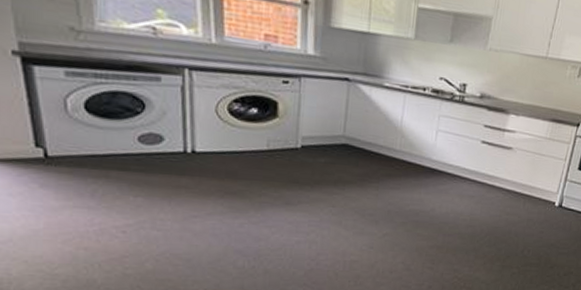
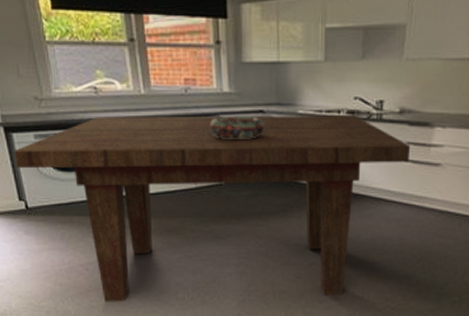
dining table: none [33,60,488,270] -> present [14,115,411,302]
decorative bowl: none [288,79,349,106] -> present [209,115,264,141]

